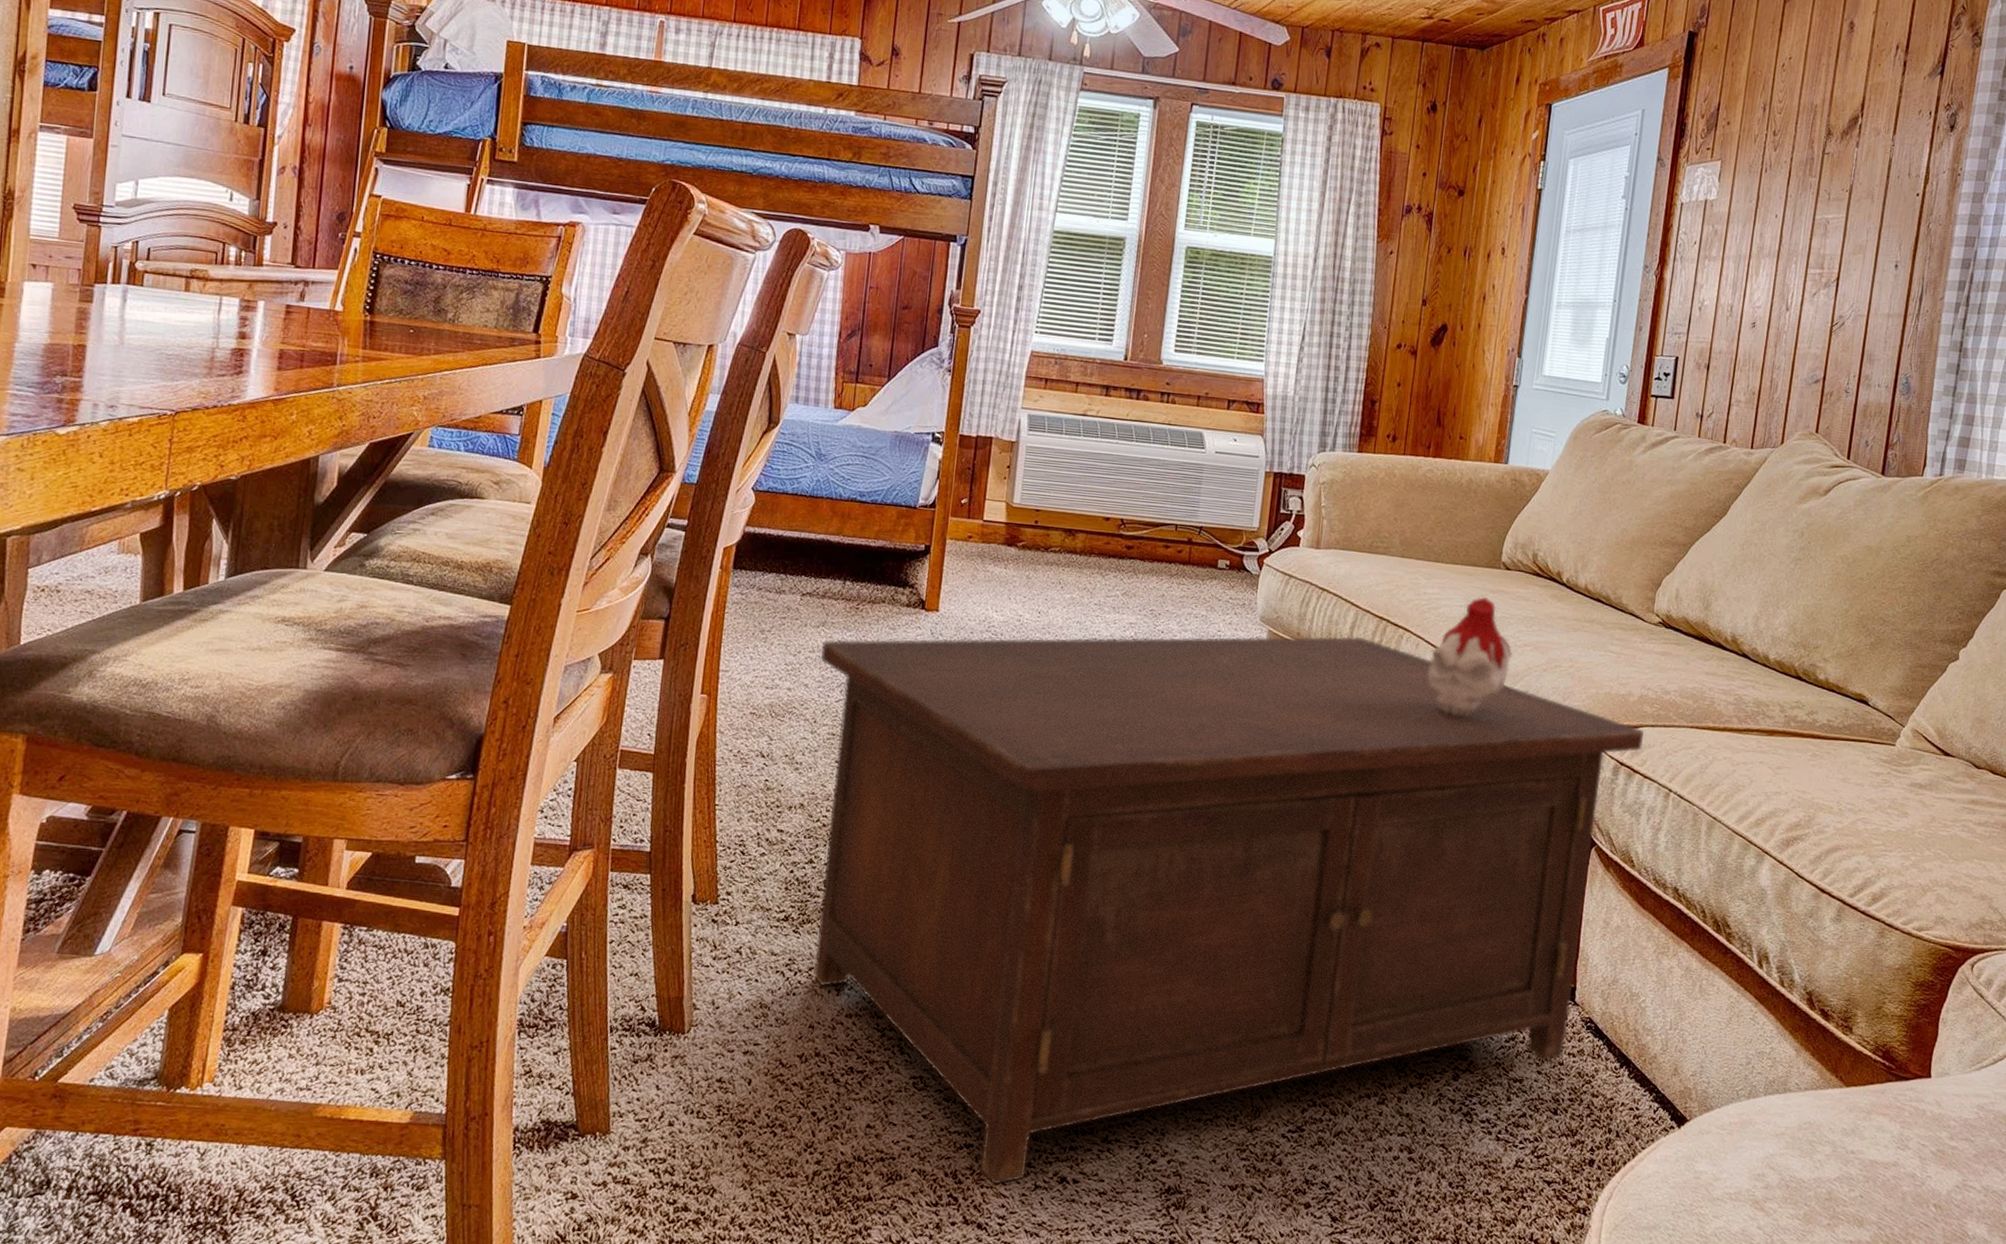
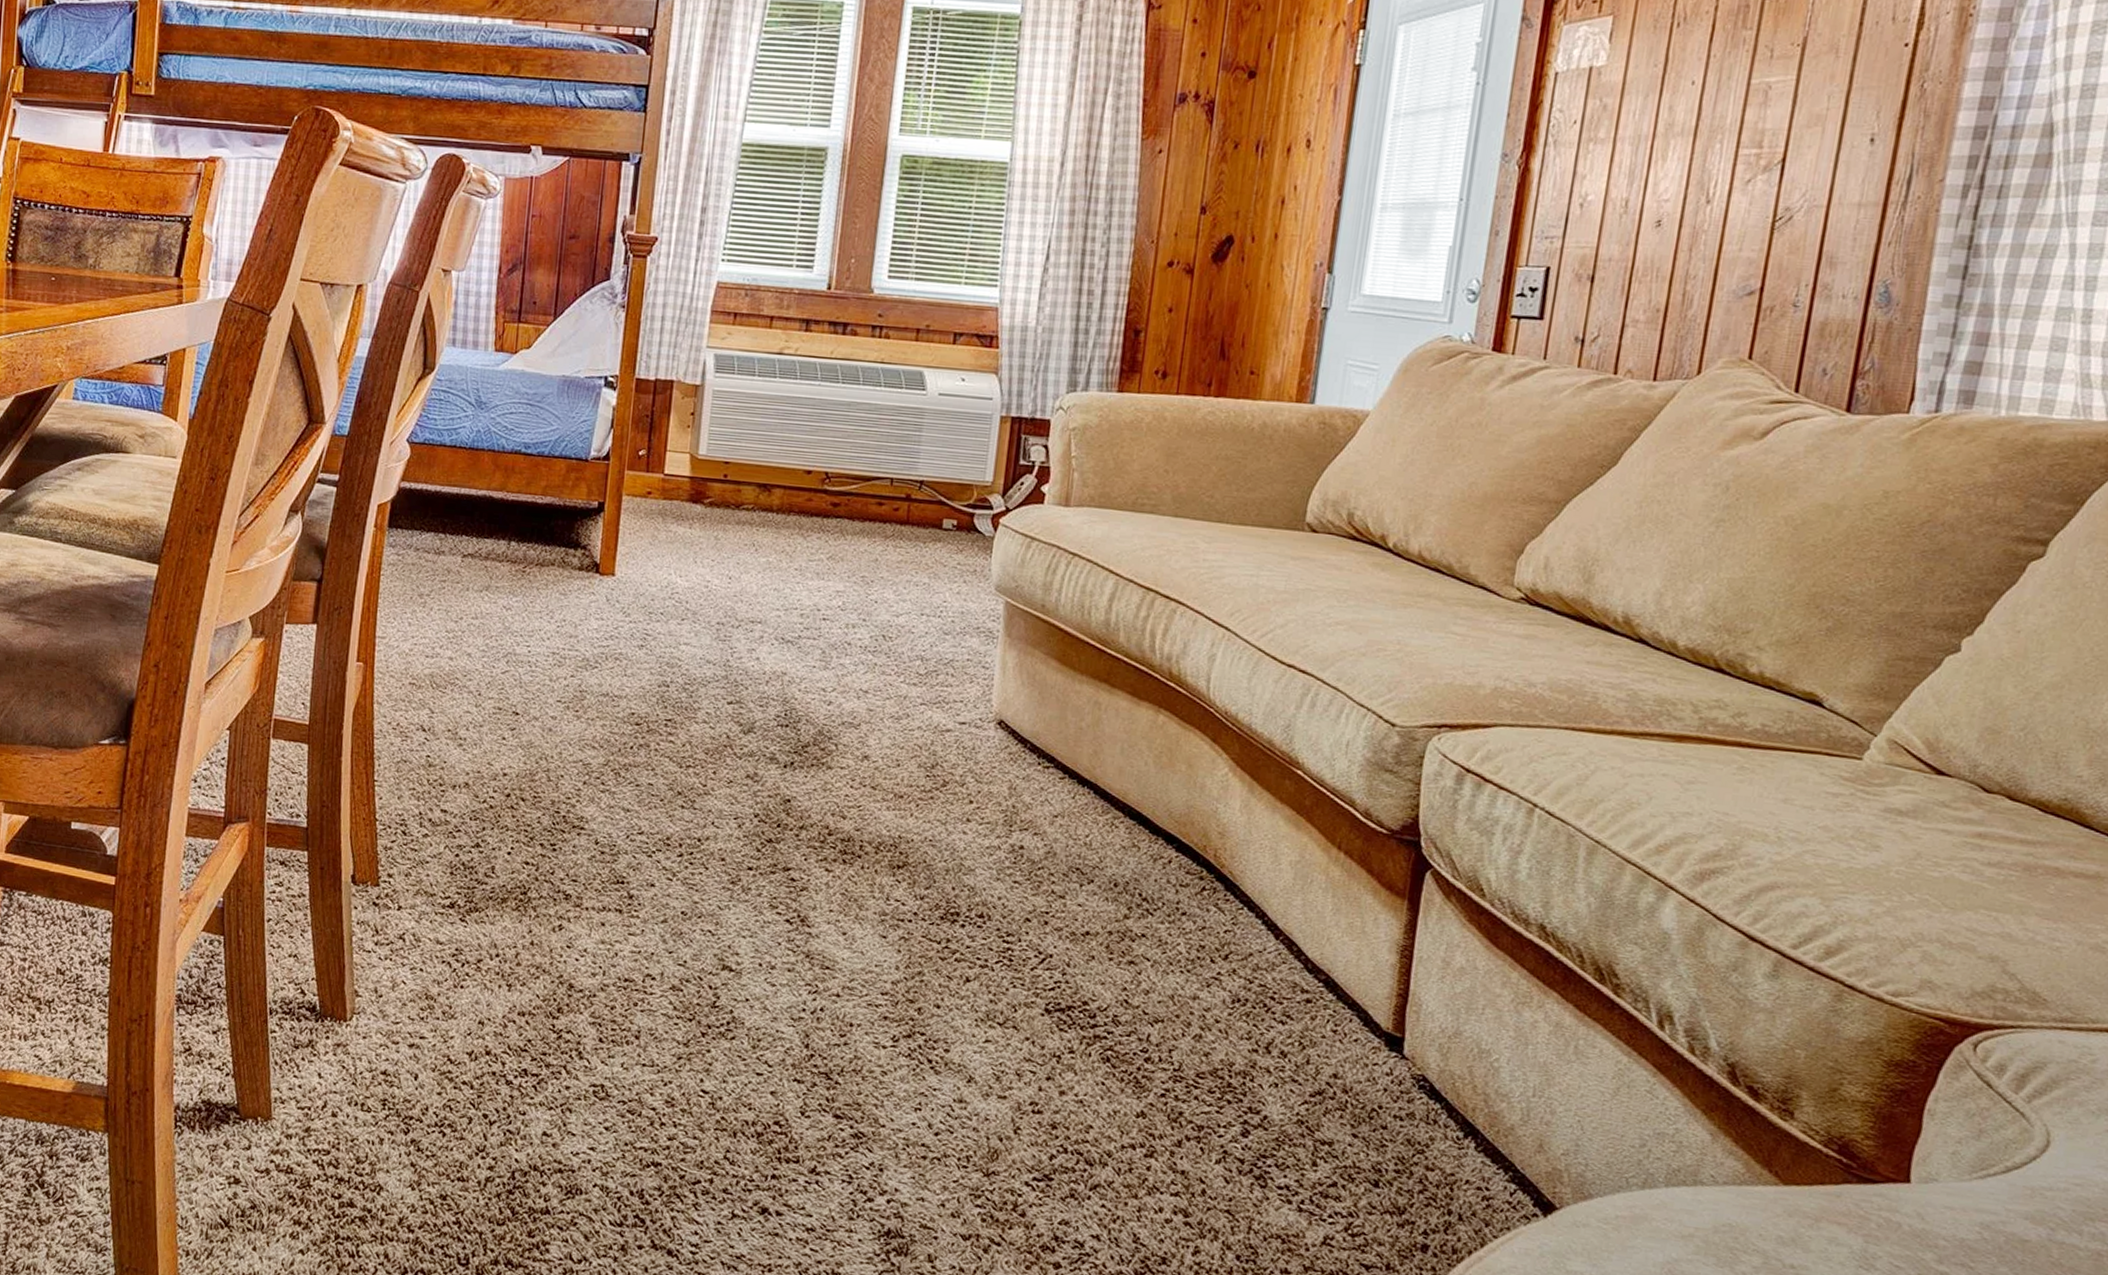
cabinet: present [813,636,1644,1185] -> none [482,605,1499,1209]
candle: present [1427,596,1513,718] -> none [1207,564,1321,709]

